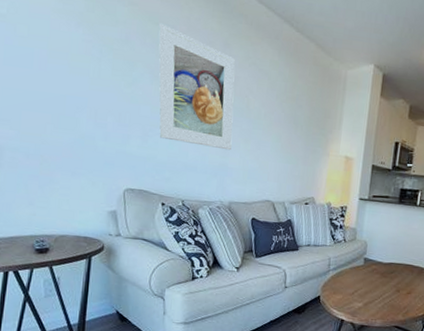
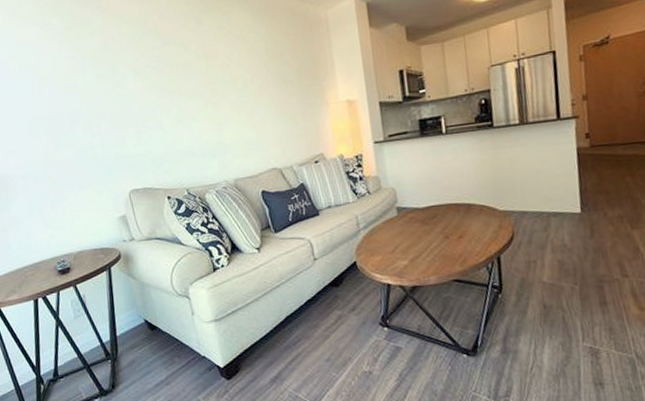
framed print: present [158,23,235,151] -> none [132,21,225,132]

